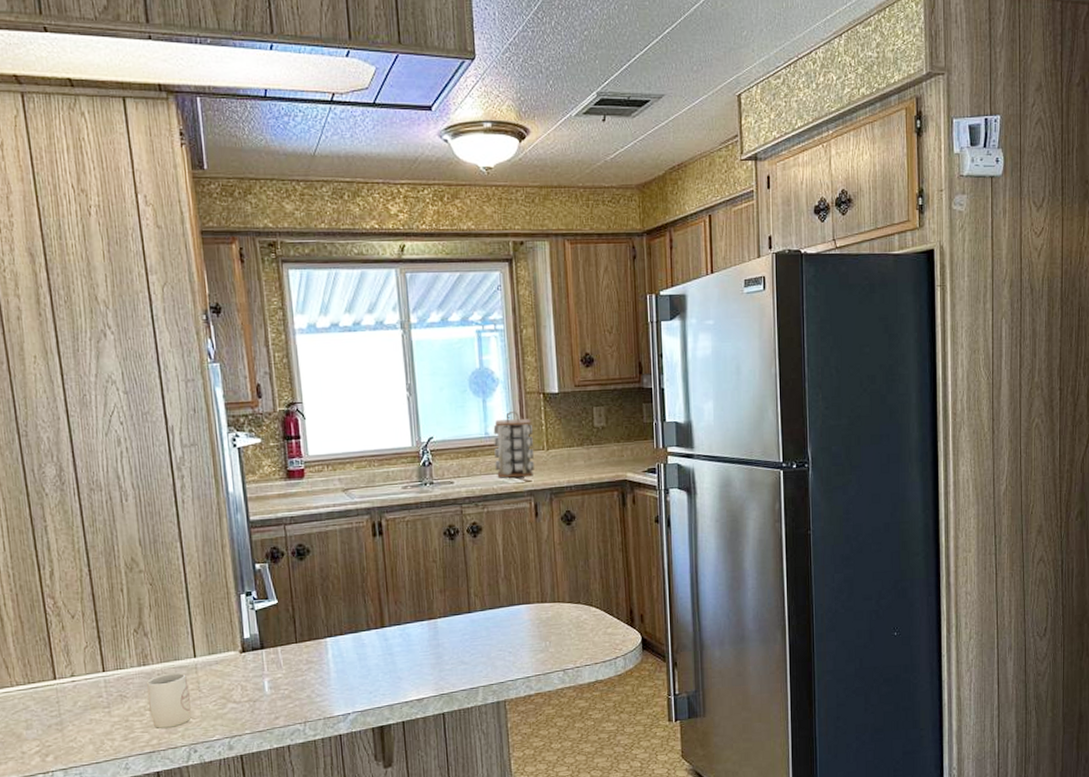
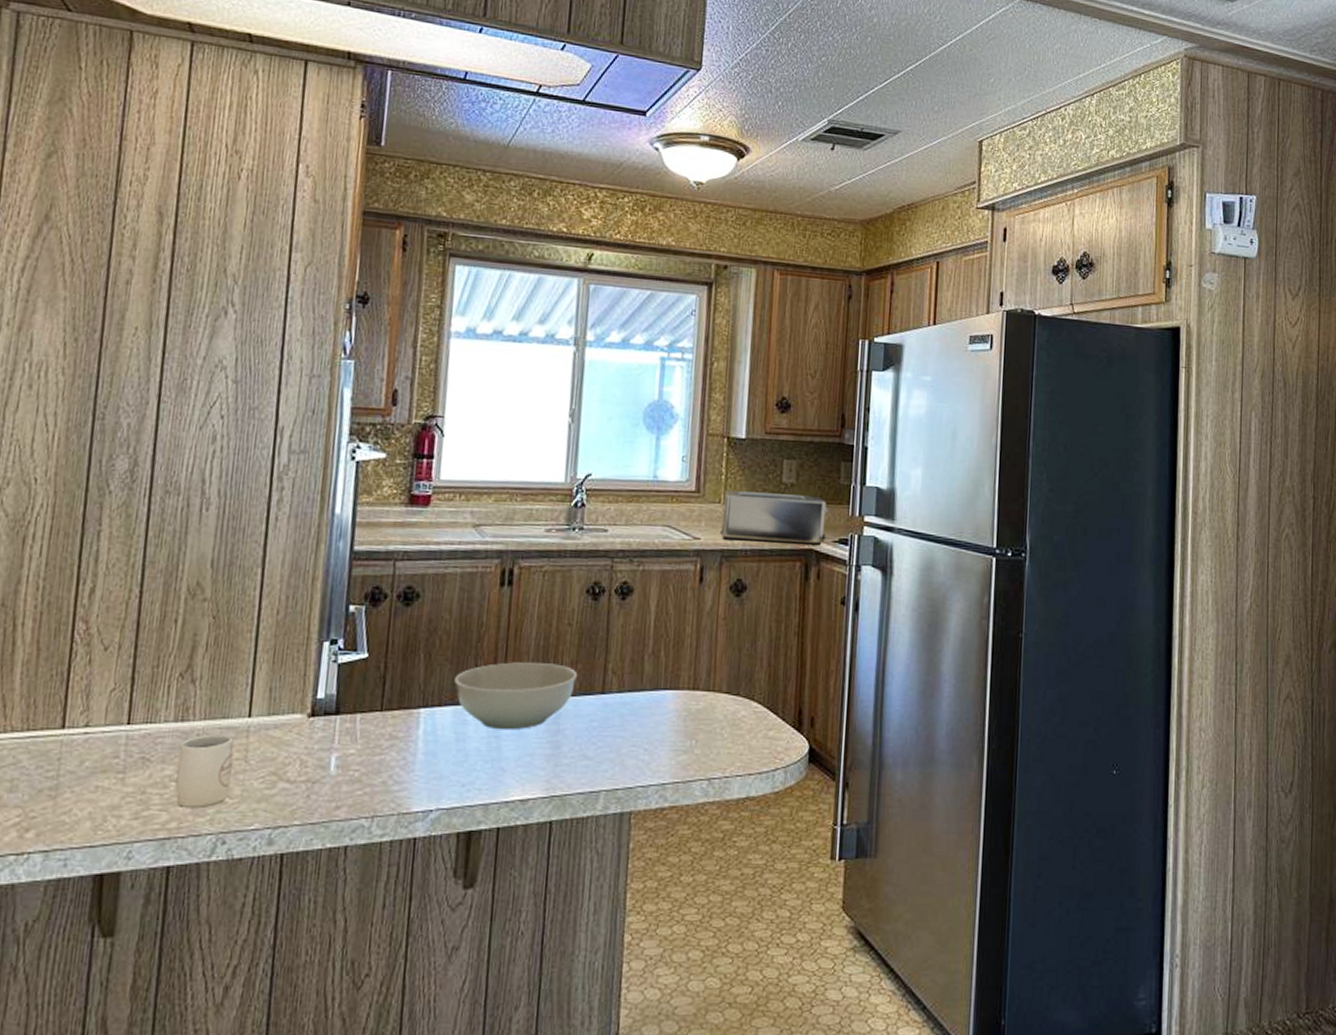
bowl: none [349,593,447,649] -> present [454,662,578,730]
spice rack: present [493,410,534,478] -> none [660,453,710,534]
toaster: none [546,435,637,481] -> present [720,489,829,546]

